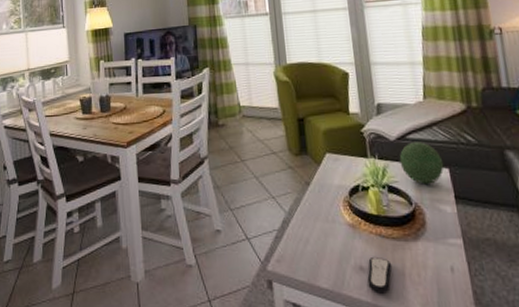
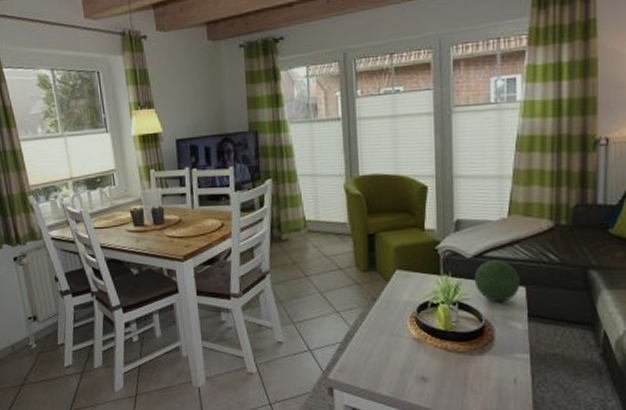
remote control: present [367,256,392,294] -> none [428,368,455,401]

